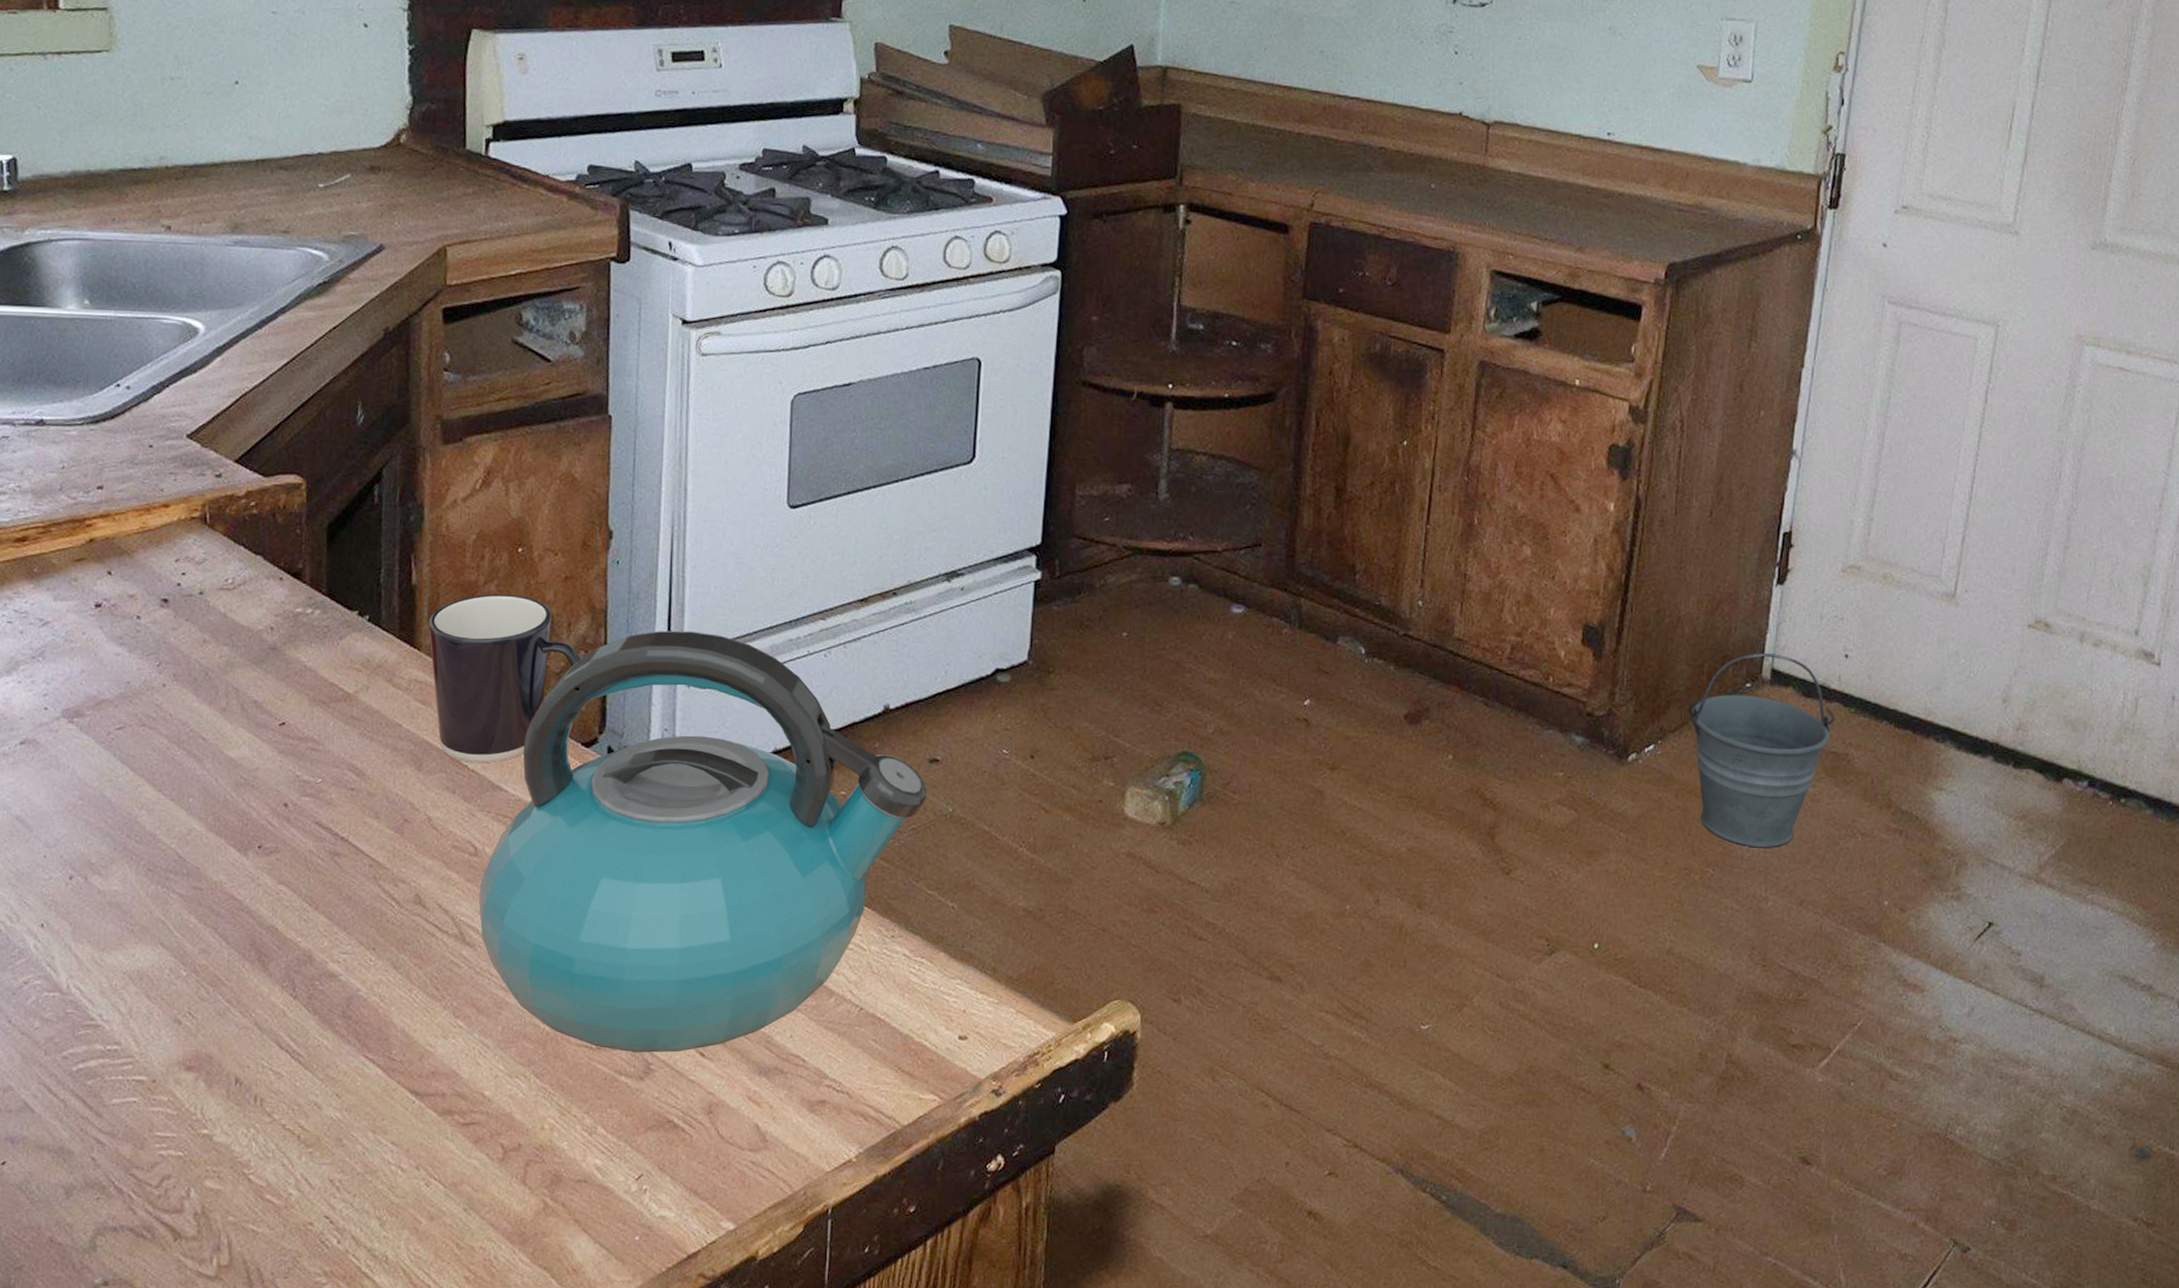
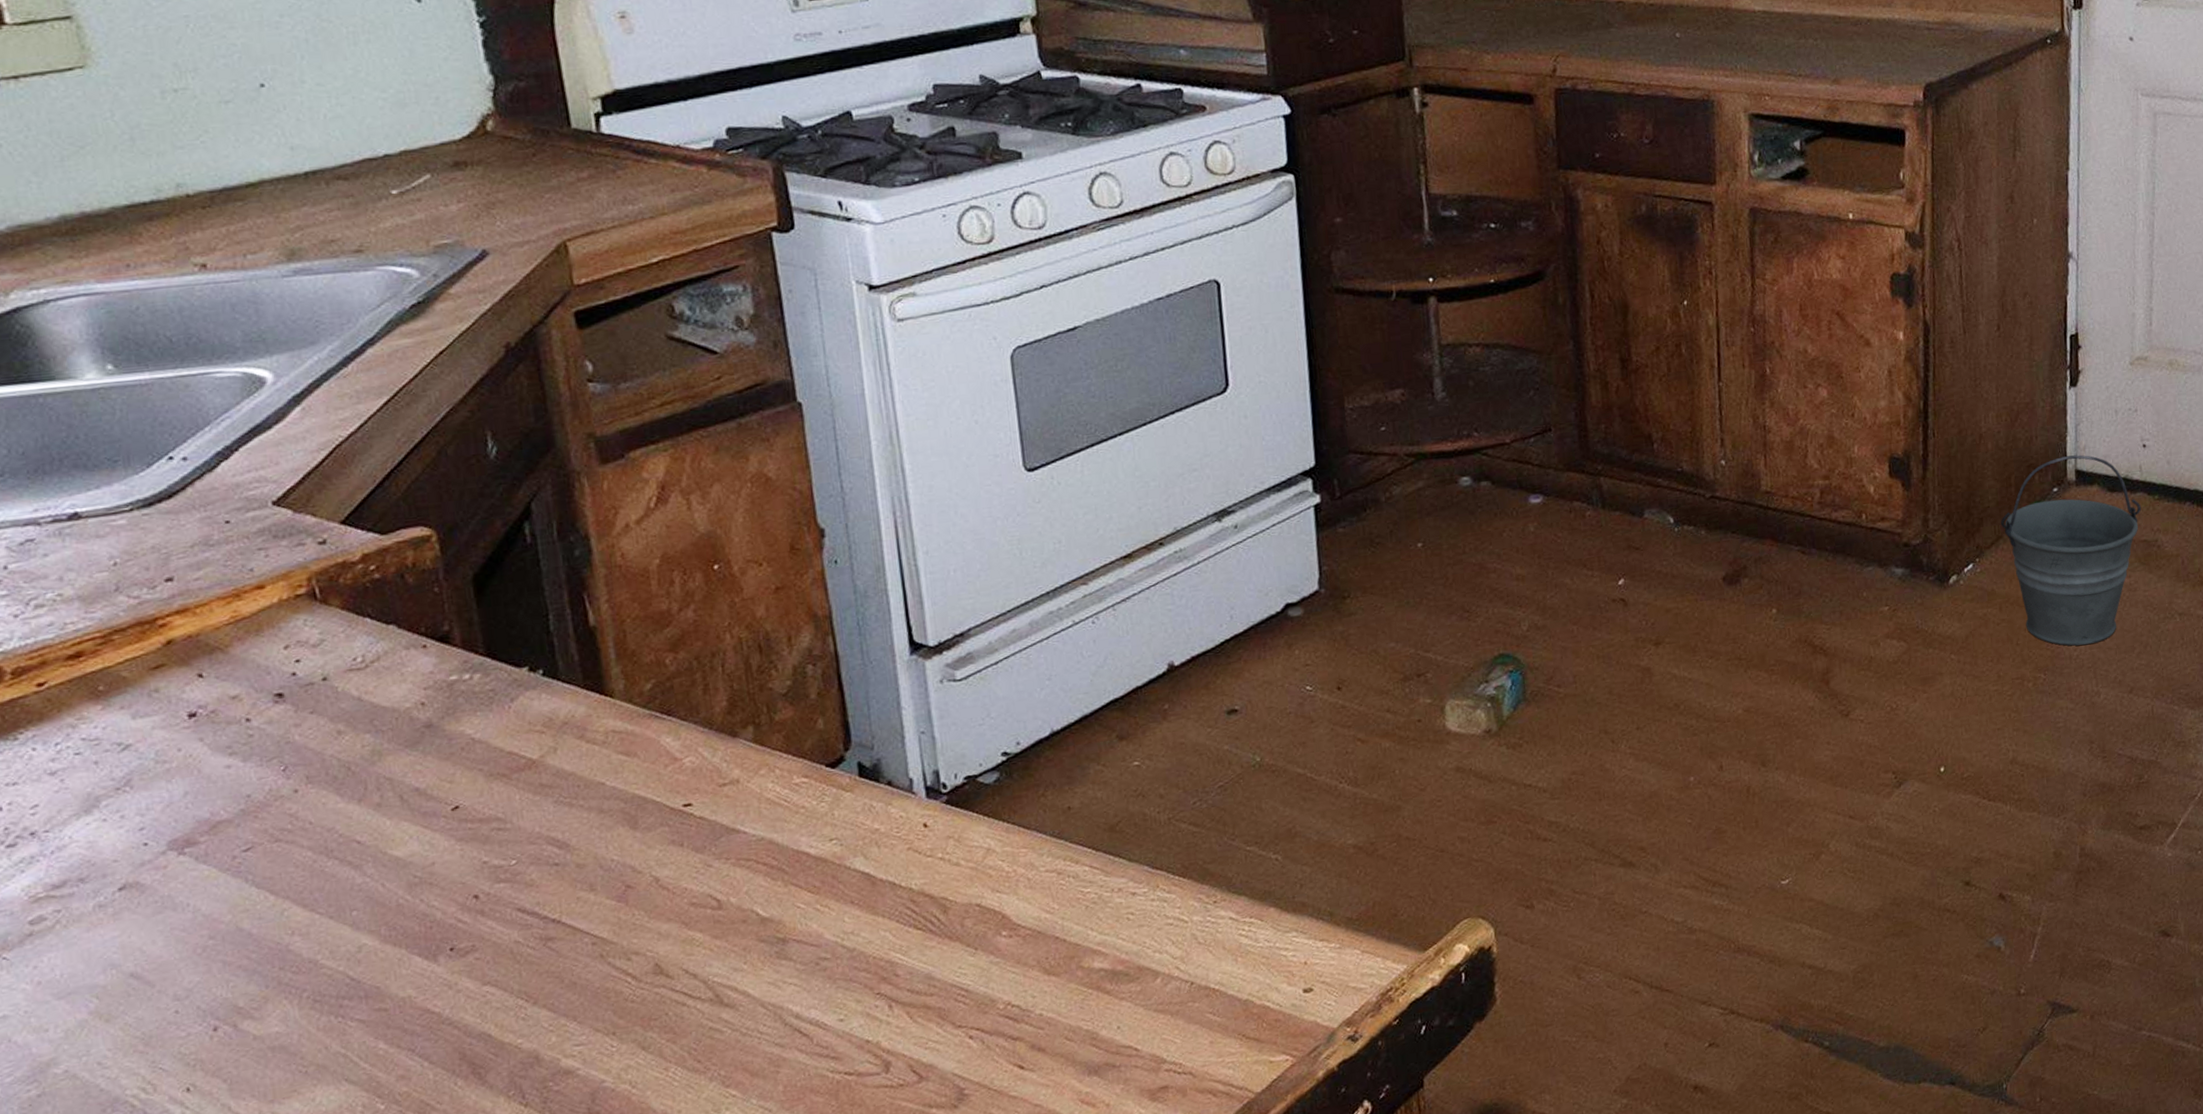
mug: present [428,594,581,763] -> none [617,616,810,810]
kettle: present [479,630,927,1053] -> none [730,620,1230,1085]

